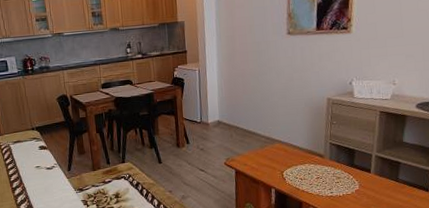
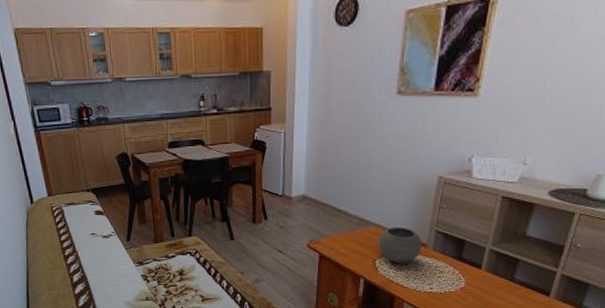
bowl: none [284,142,320,173] -> present [378,227,422,263]

